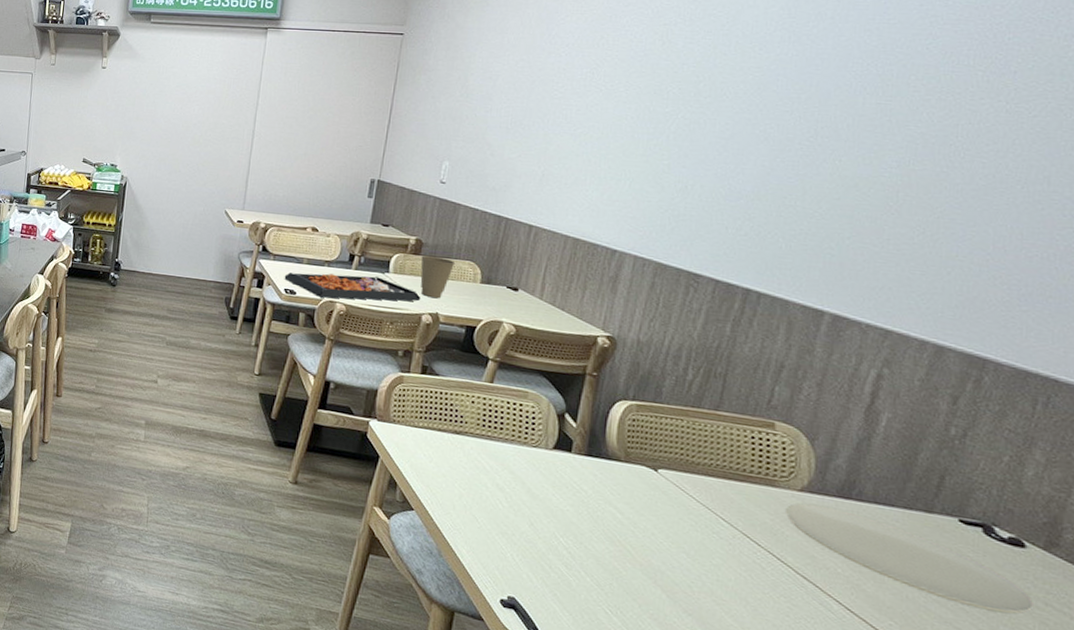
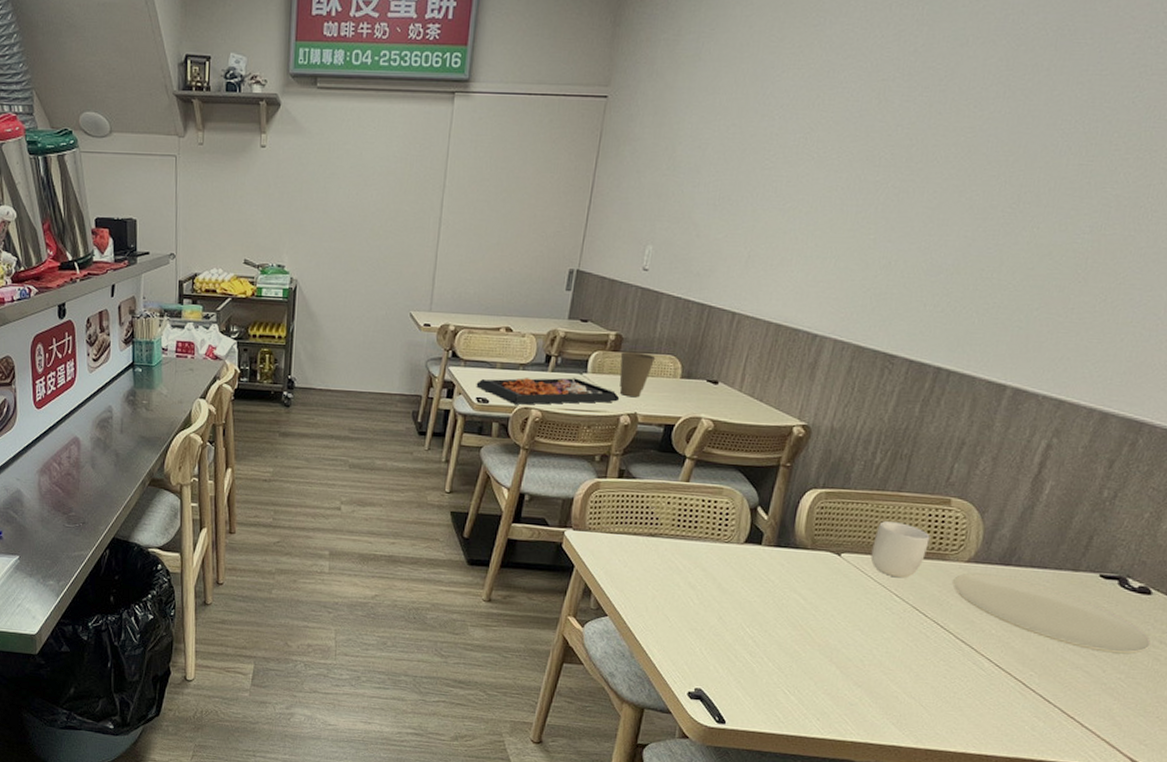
cup: none [690,439,756,502] -> present [870,521,931,578]

